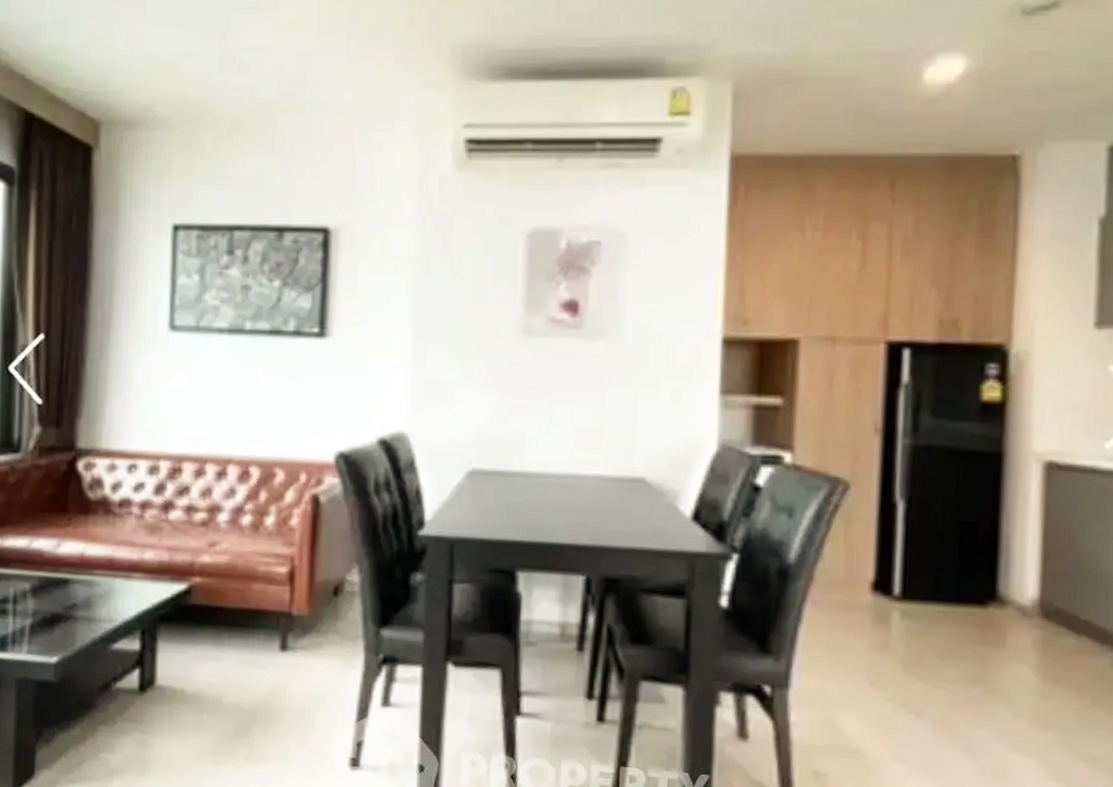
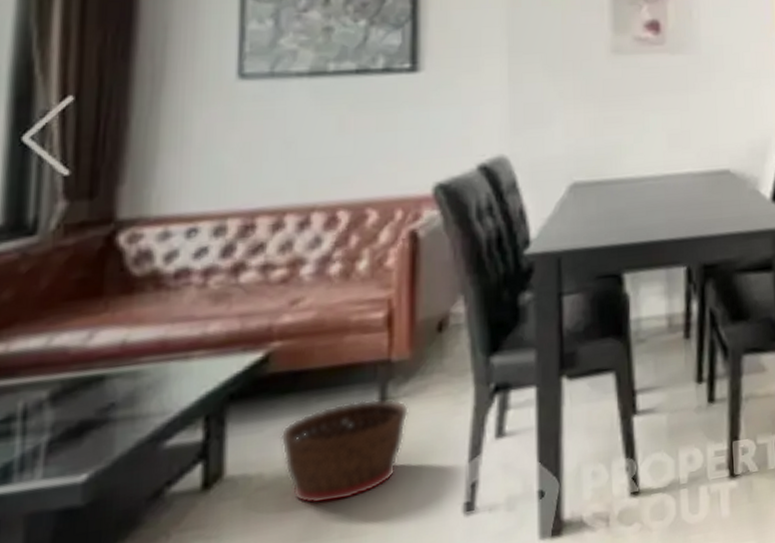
basket: none [199,643,305,729] -> present [280,398,408,505]

